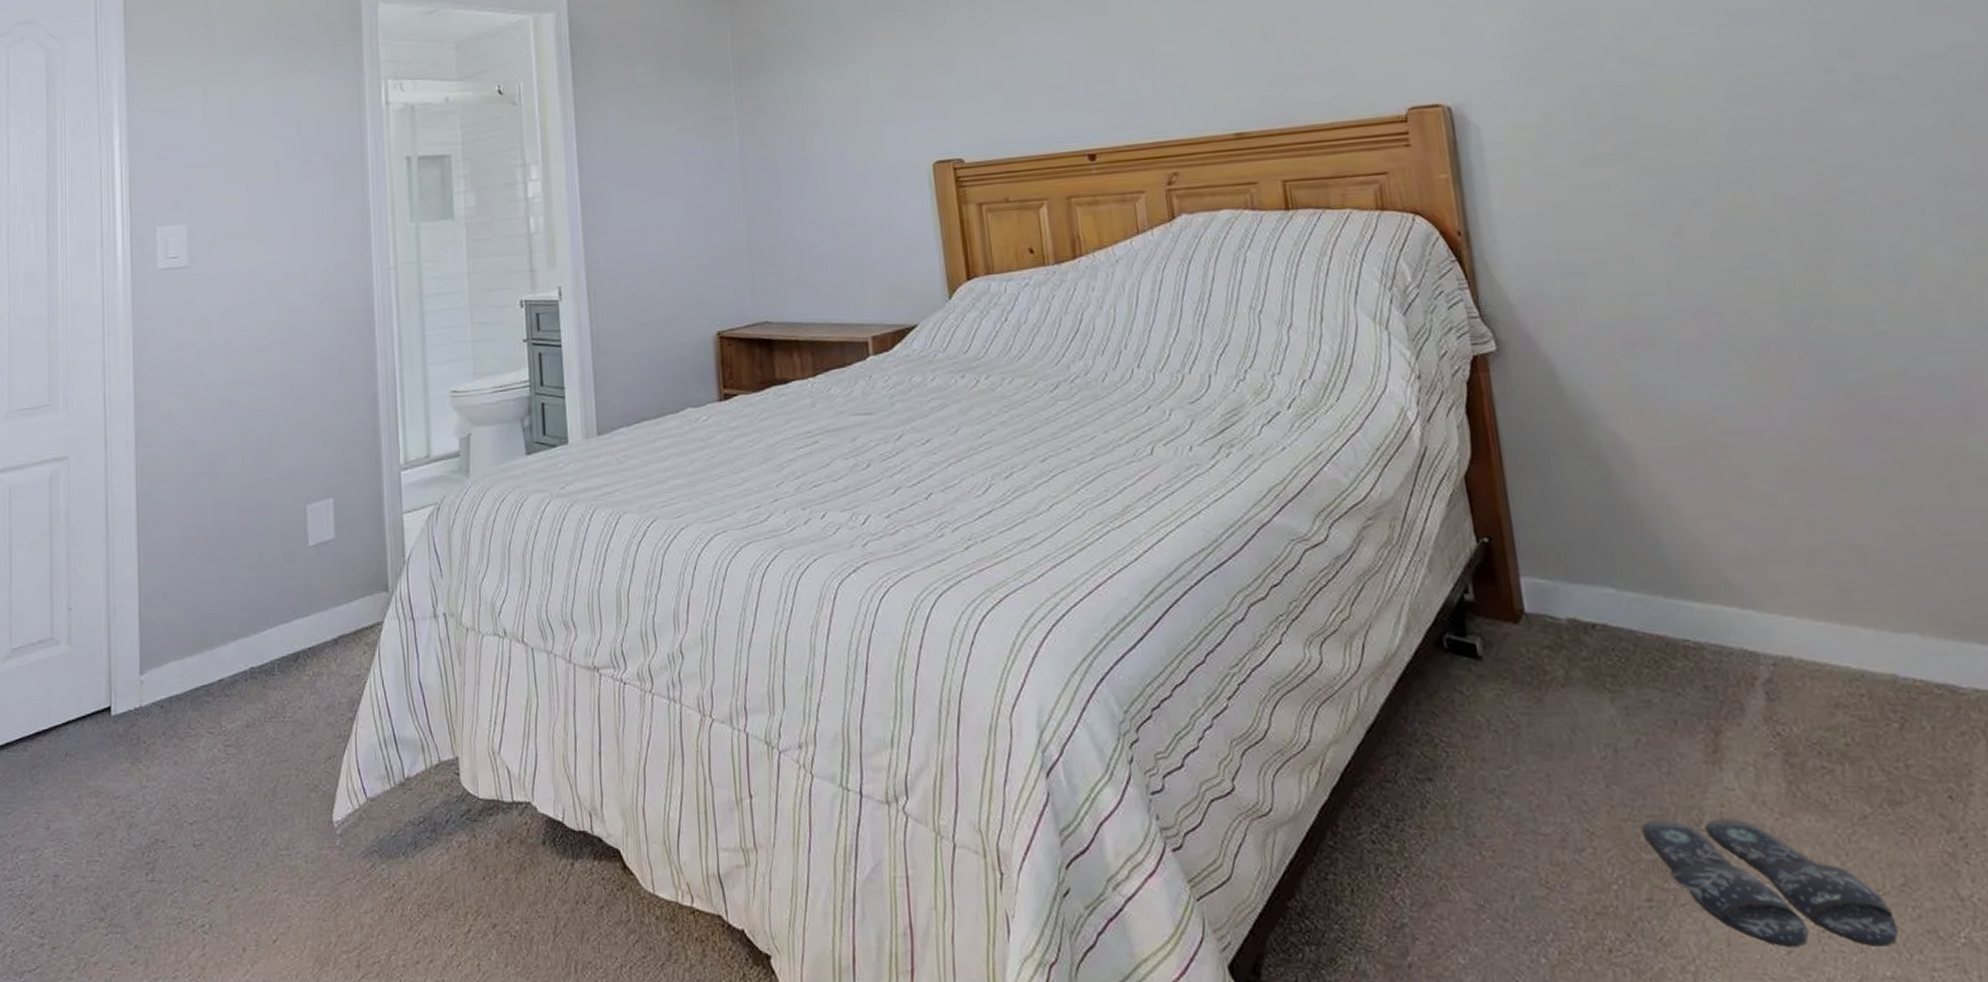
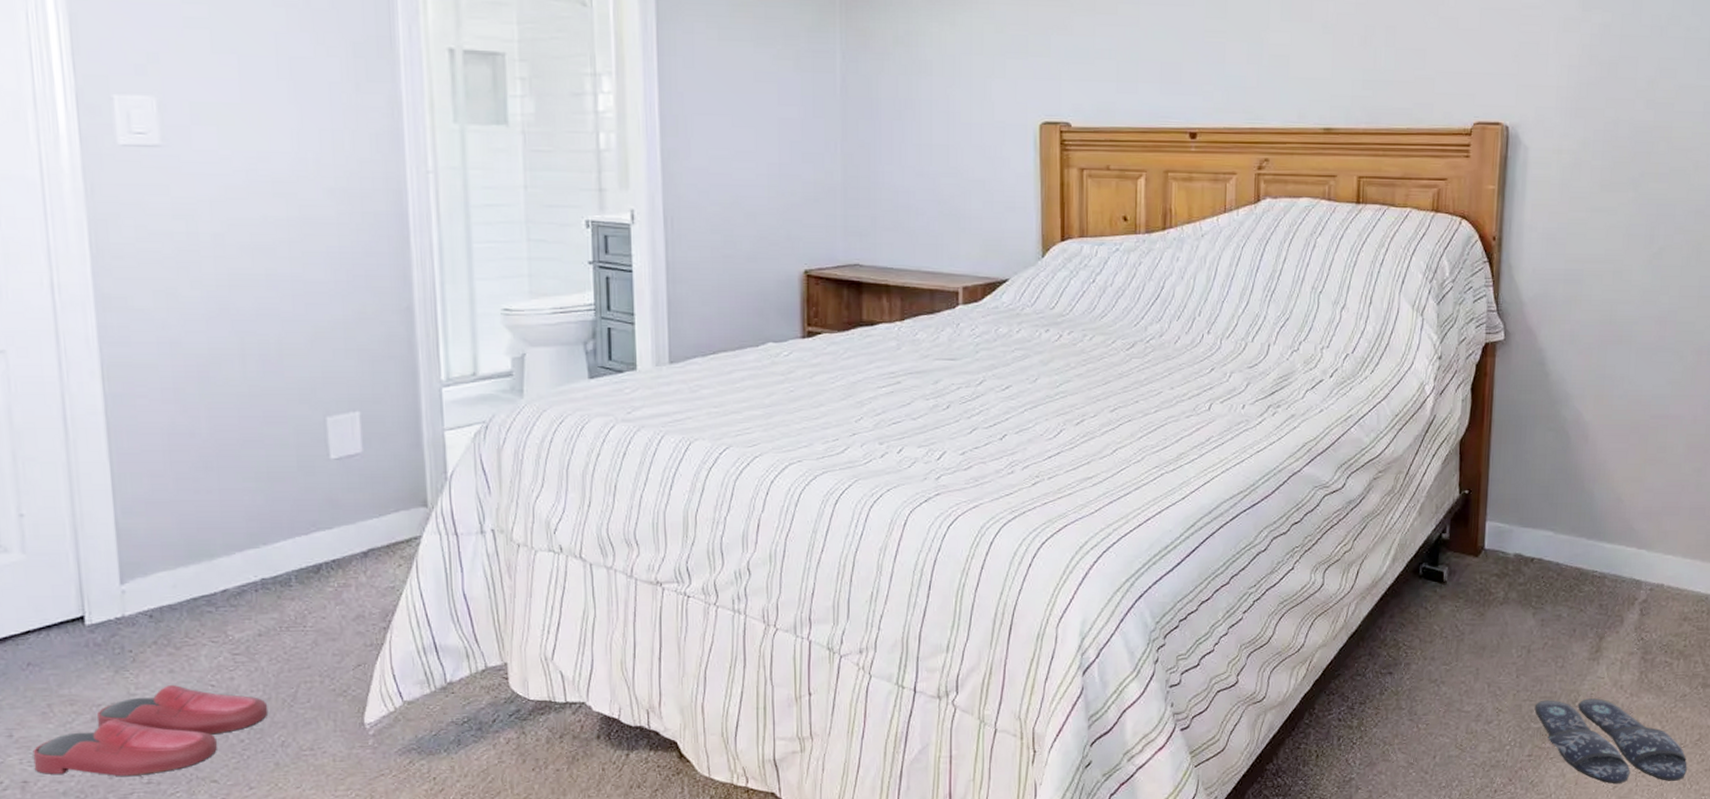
slippers: none [64,776,252,872] -> present [32,684,269,776]

